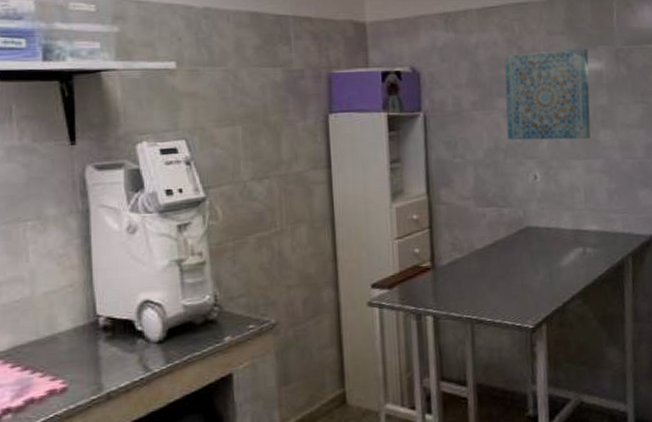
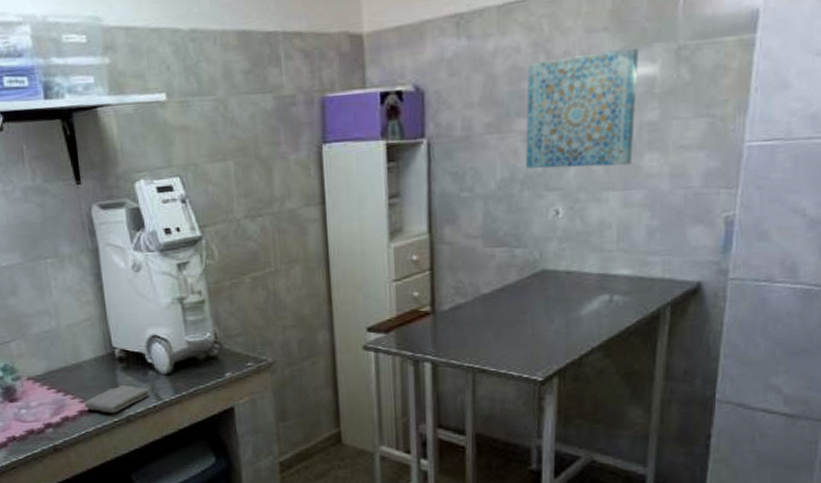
washcloth: none [56,356,136,391] -> present [84,384,150,413]

